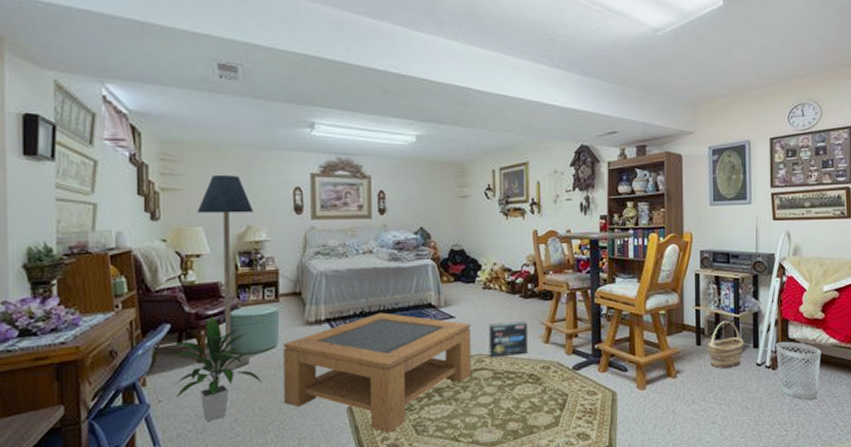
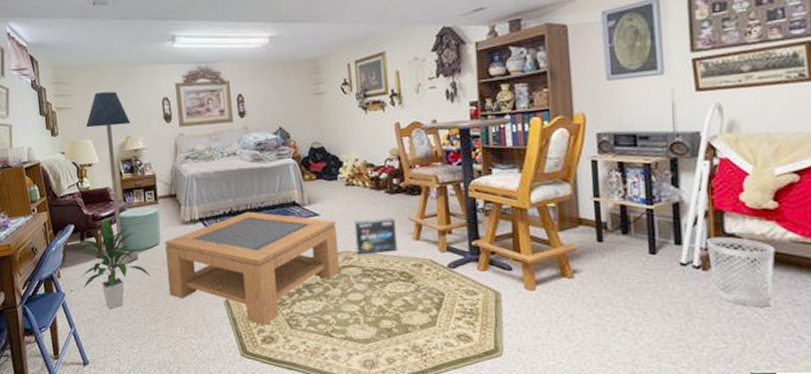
basket: present [707,321,744,369] -> none [611,214,662,269]

